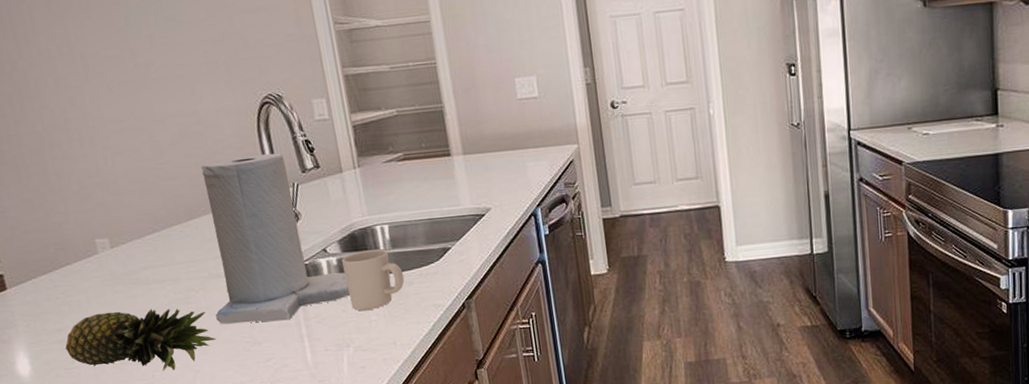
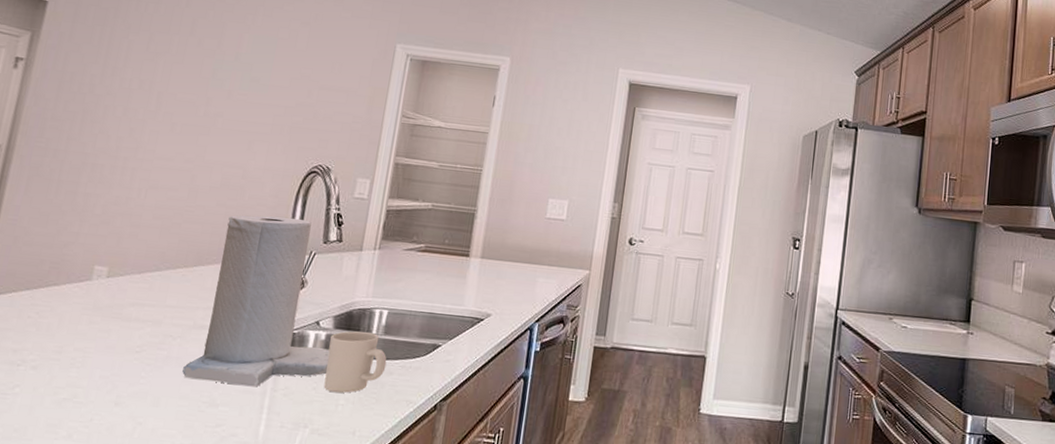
fruit: present [65,308,216,371] -> none [12,341,174,418]

